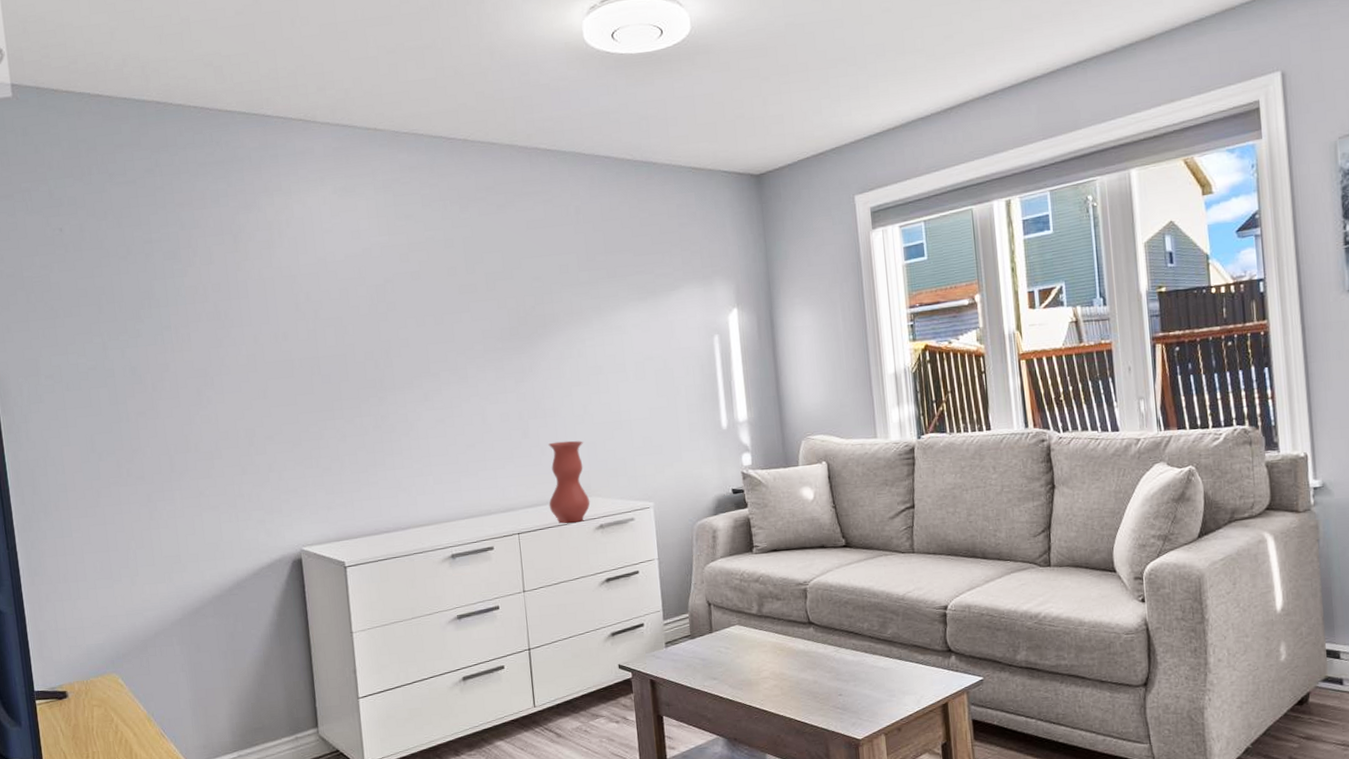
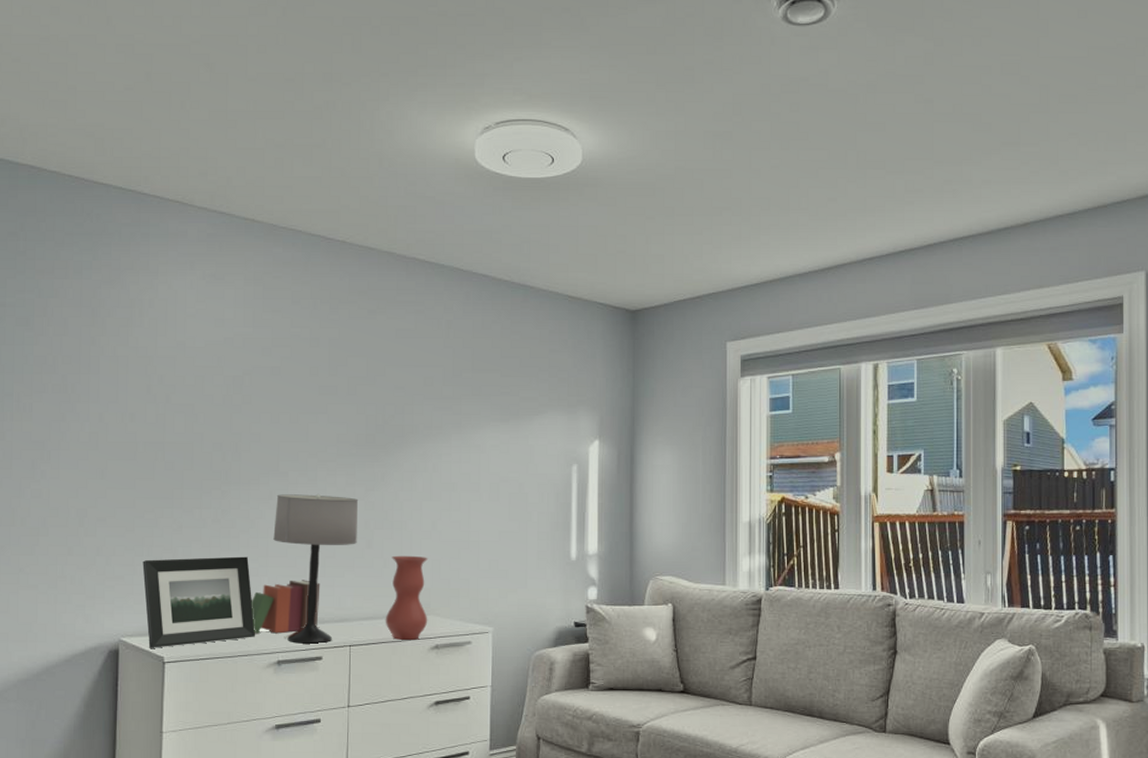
picture frame: none [313,458,428,555] -> present [142,556,256,648]
books: none [419,475,485,531] -> present [251,580,320,634]
table lamp: none [431,390,514,536] -> present [273,493,359,644]

